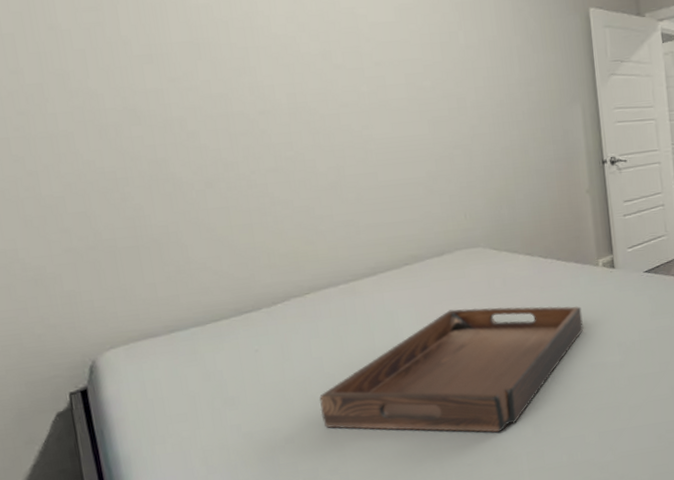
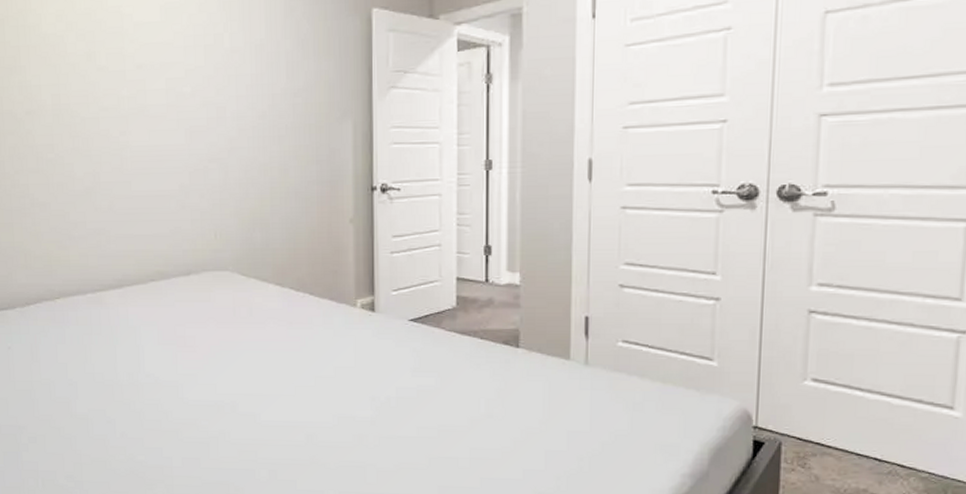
serving tray: present [319,306,584,433] -> none [61,333,333,471]

